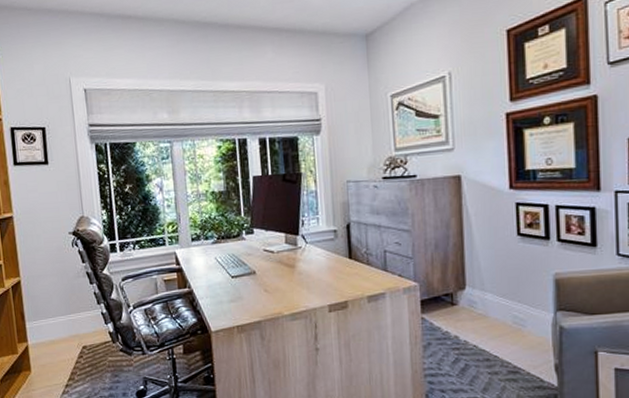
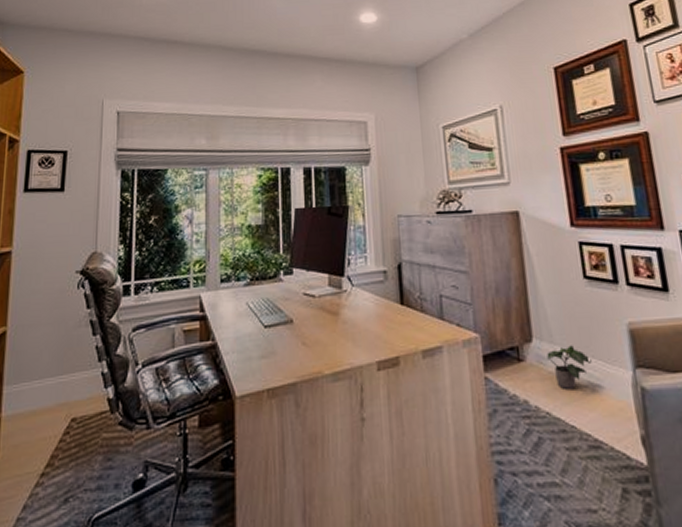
potted plant: none [478,292,518,328] -> present [547,345,592,390]

